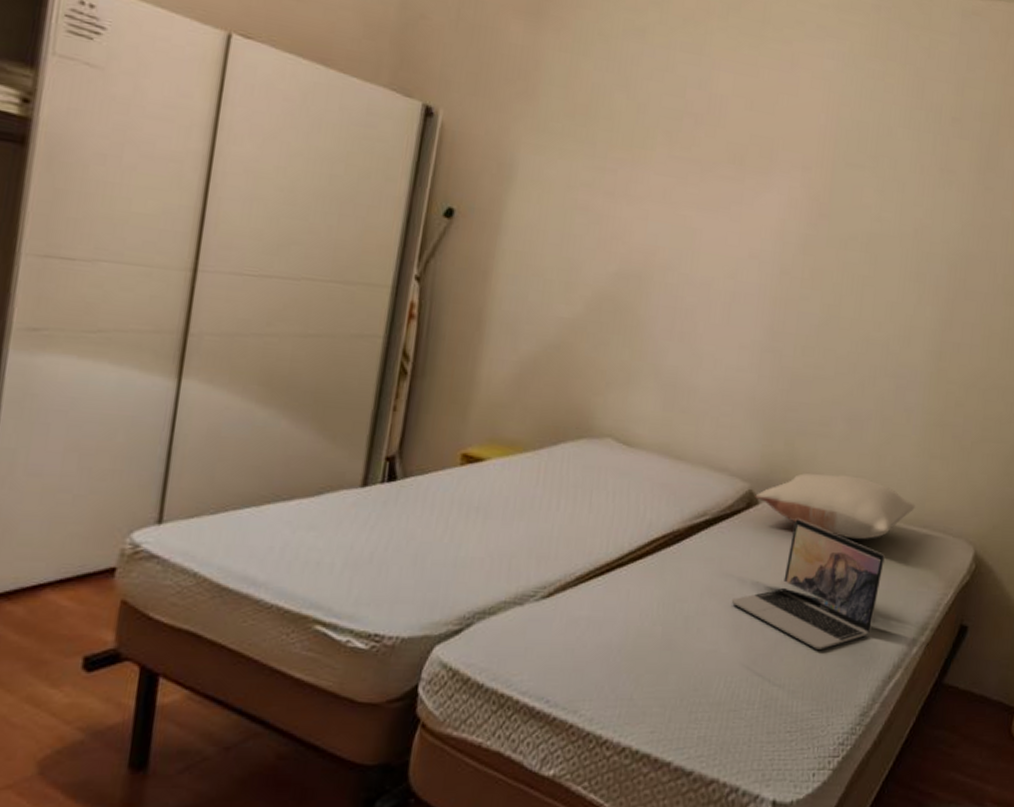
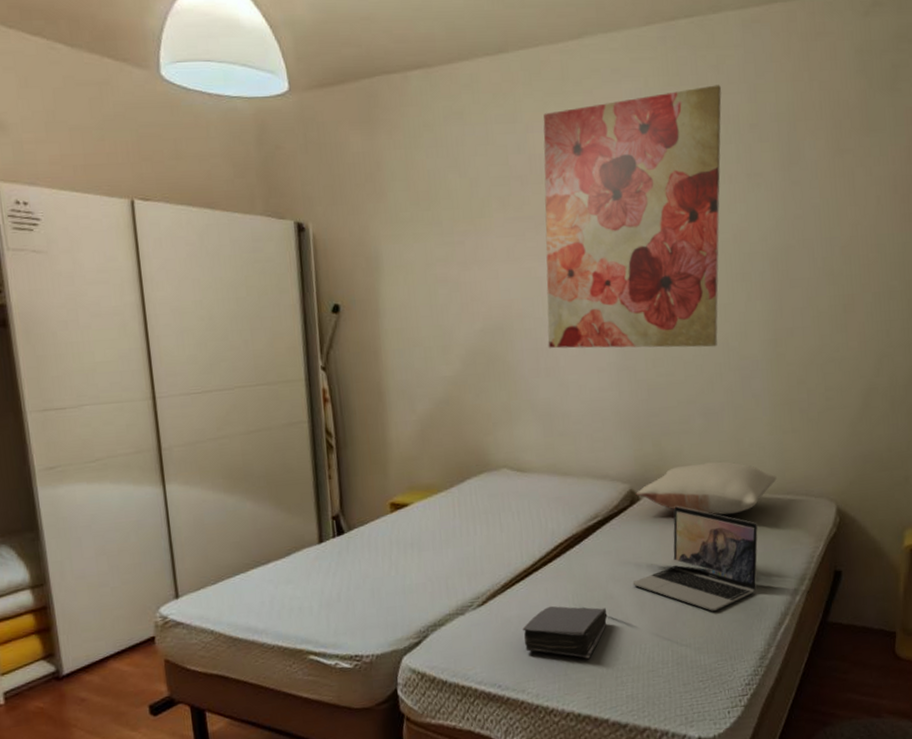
book: none [588,612,695,684] -> present [522,606,607,659]
wall art: none [688,53,930,347] -> present [543,85,722,349]

